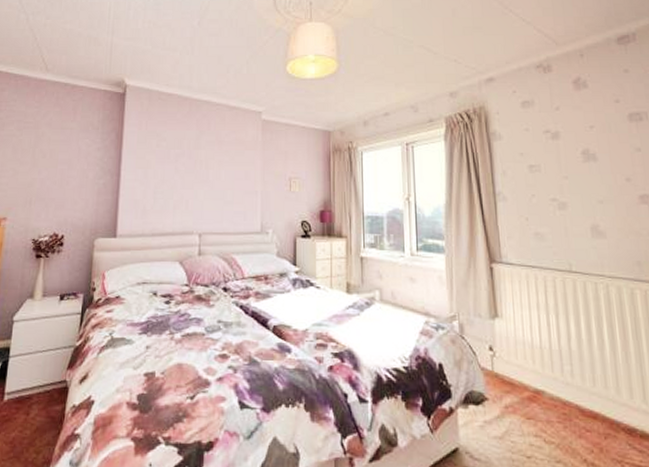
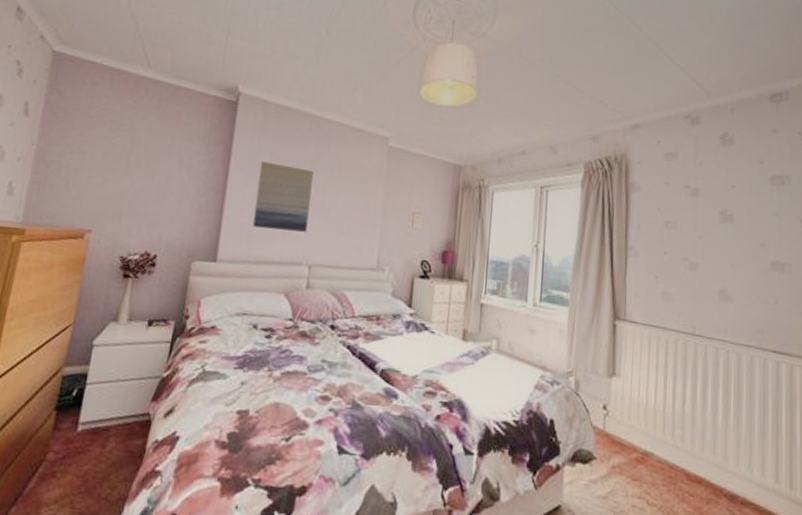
wall art: none [146,143,197,204] -> present [252,161,314,232]

